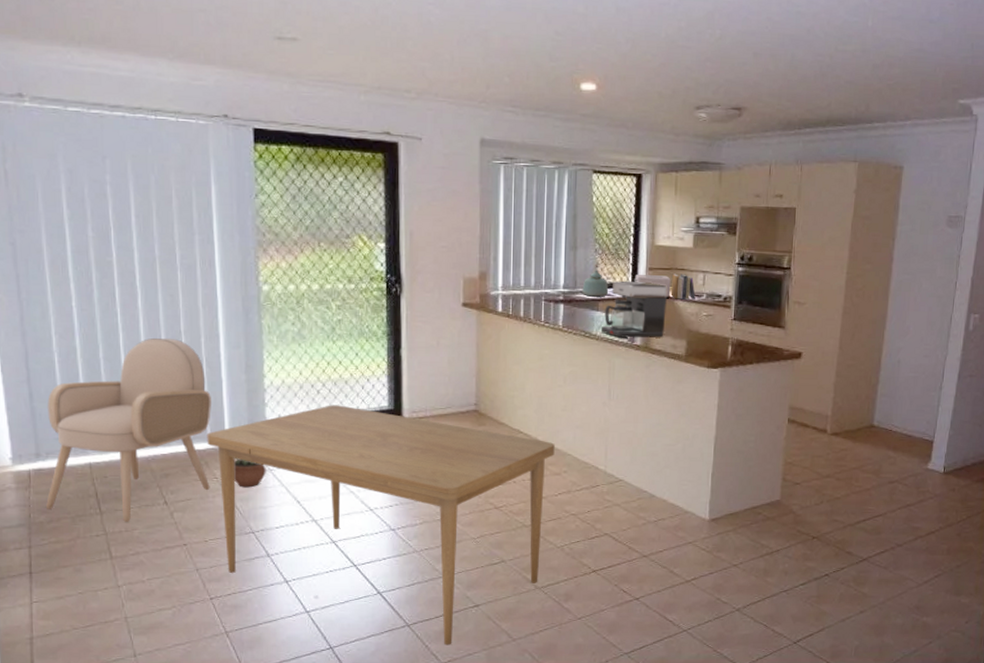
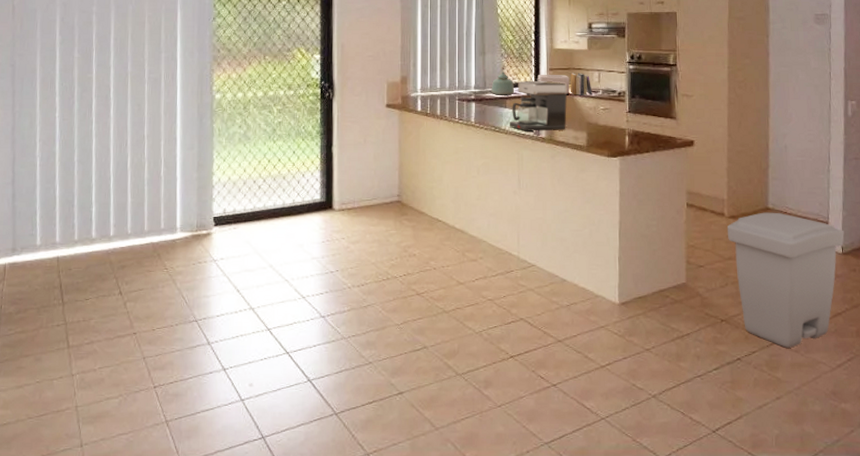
armchair: present [46,338,211,523] -> none [16,142,167,313]
dining table: present [207,405,555,645] -> none [160,199,471,435]
potted plant: present [234,457,266,488] -> none [182,249,211,278]
trash can: none [827,429,949,565] -> present [727,212,845,348]

